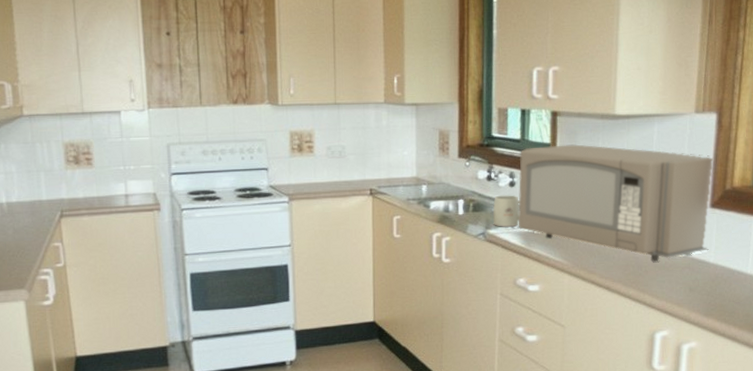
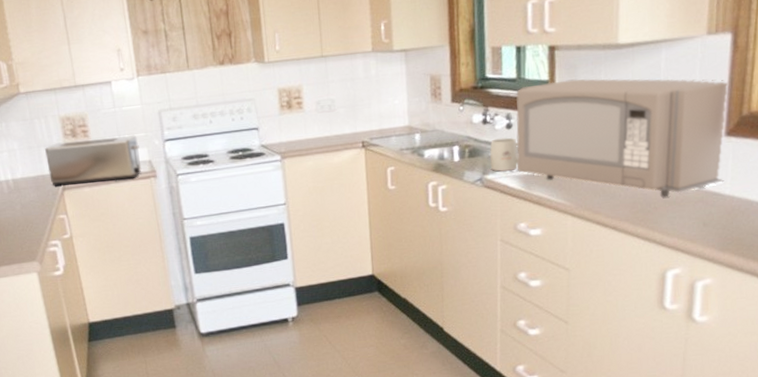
toaster: none [45,167,145,213] -> present [45,135,142,186]

